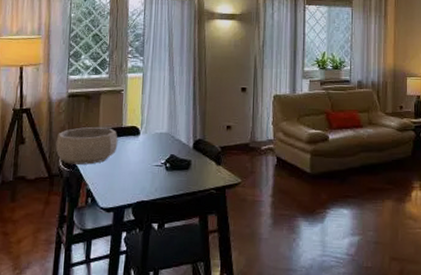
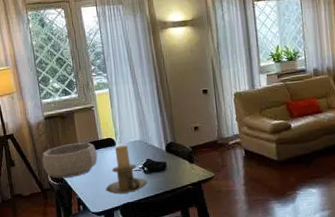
candle holder: none [120,135,167,190] -> present [106,144,147,194]

